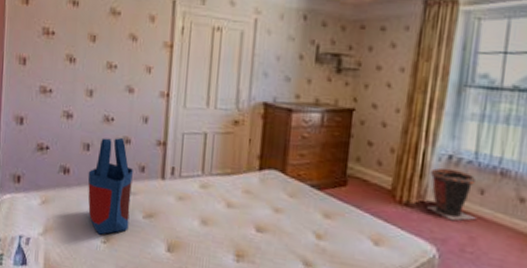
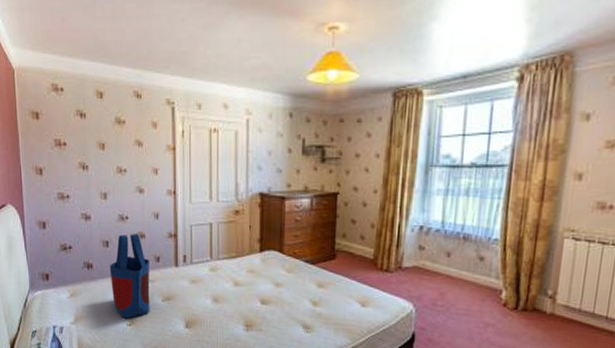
waste bin: present [427,167,476,221] -> none [404,237,444,281]

